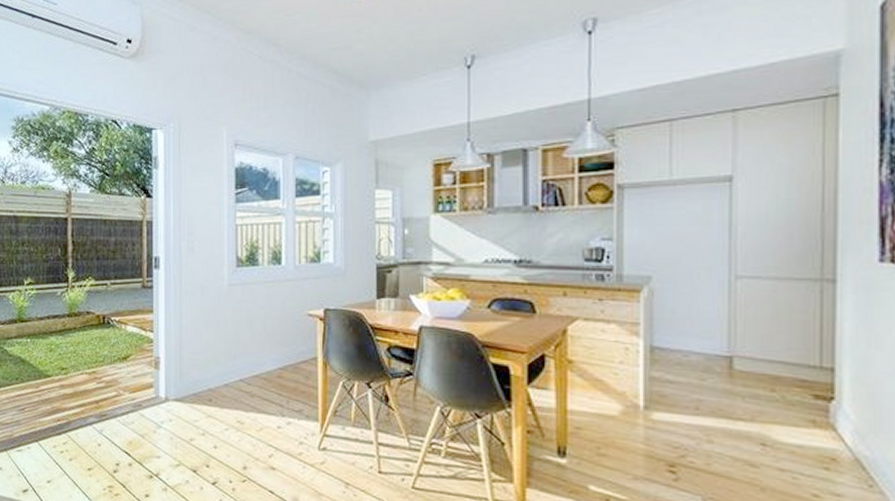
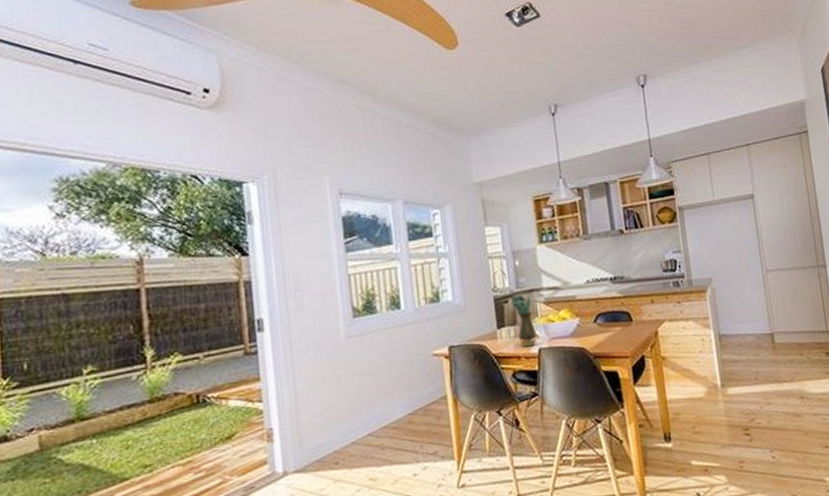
vase: none [394,263,419,323] -> present [510,293,537,348]

